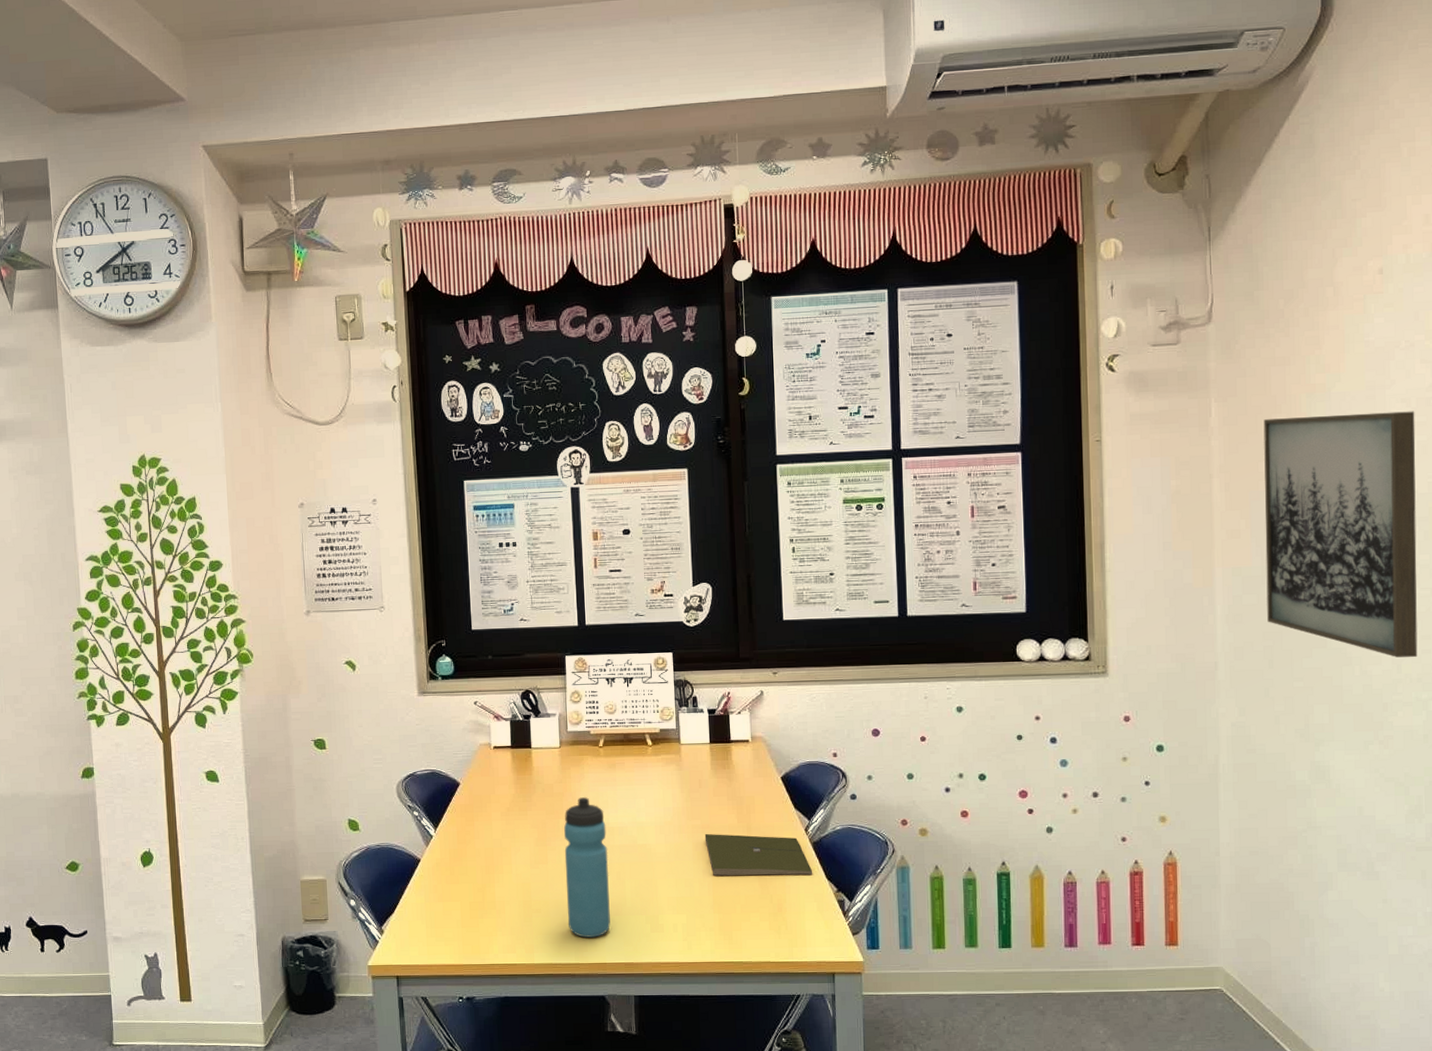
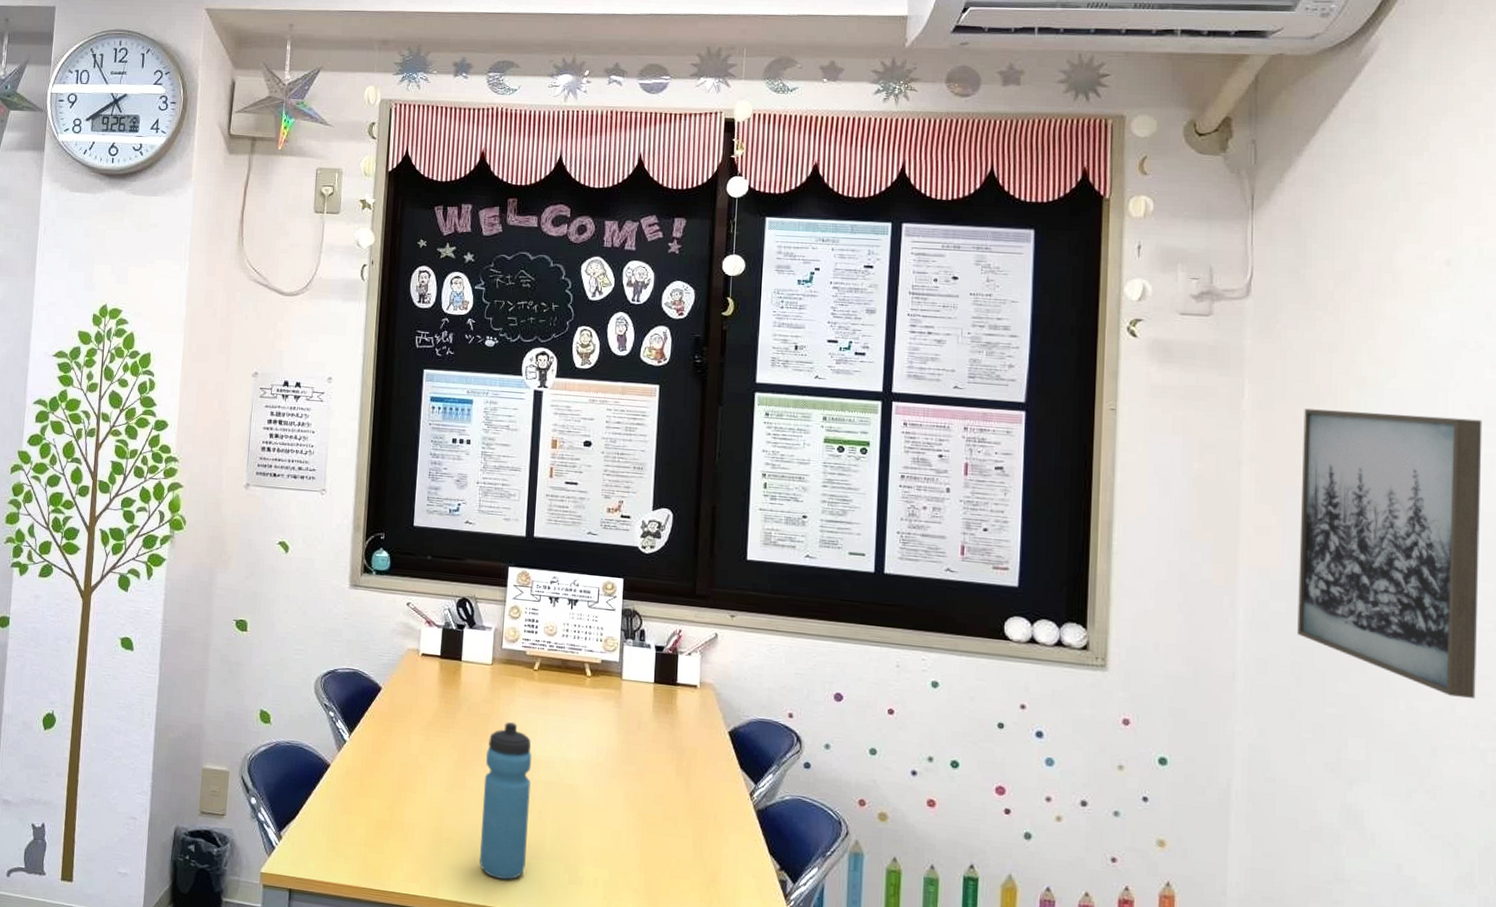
notebook: present [704,833,813,876] -> none [638,782,755,846]

